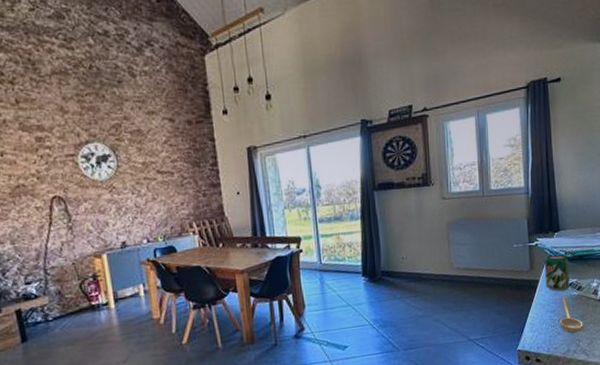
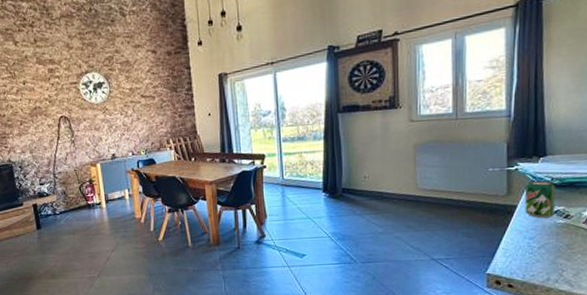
spoon: present [560,297,583,334] -> none [539,224,569,263]

